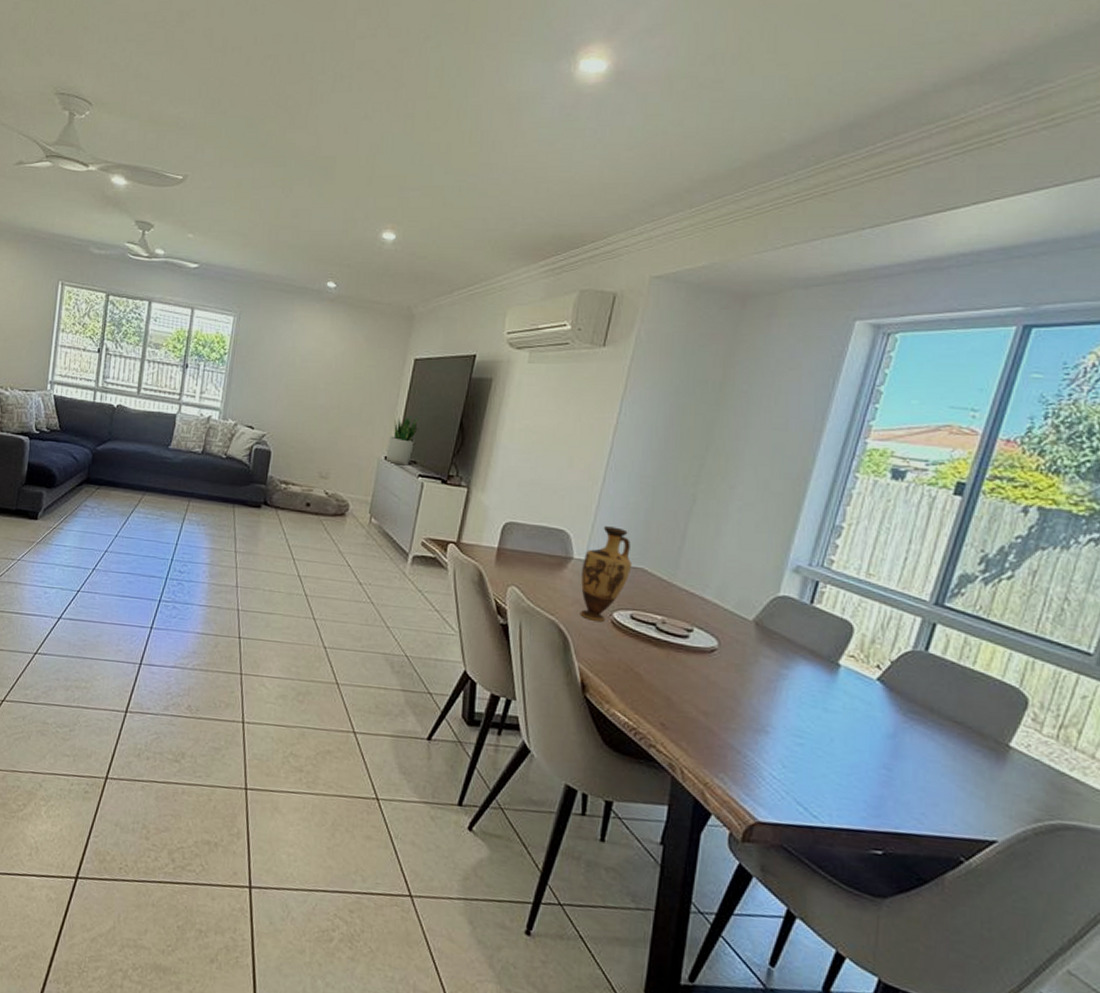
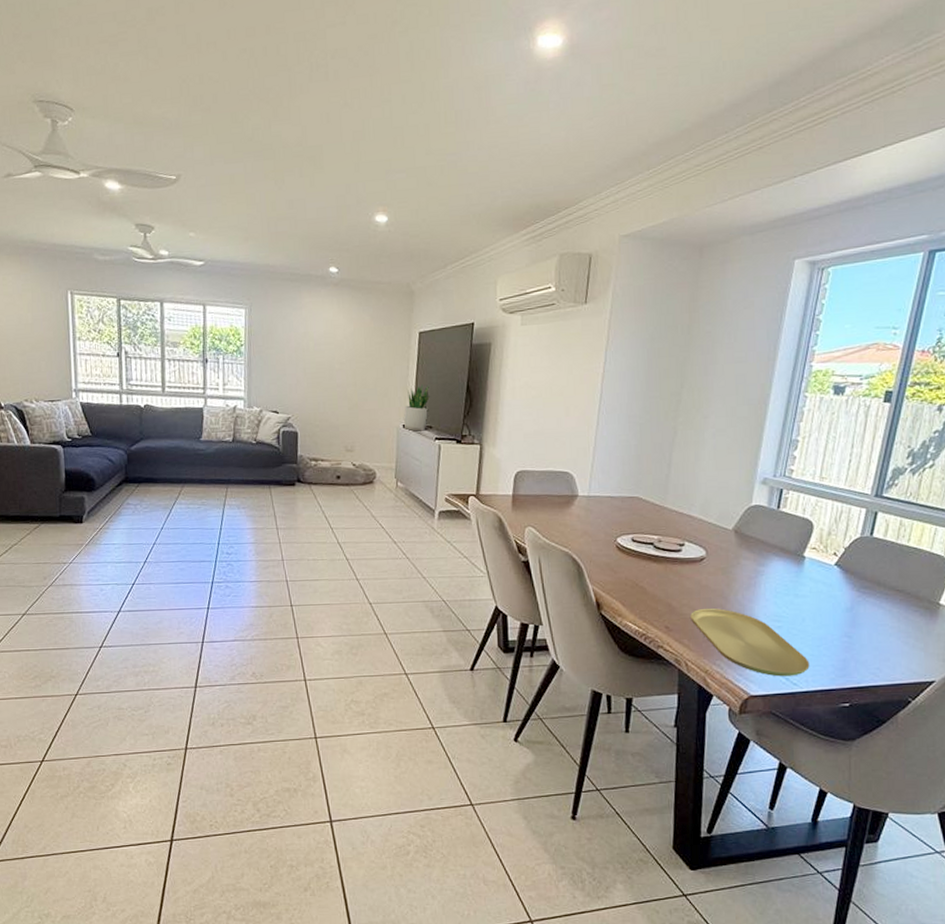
vase: present [580,526,633,621] -> none [587,464,629,548]
placemat: none [692,708,836,807] -> present [690,608,810,677]

